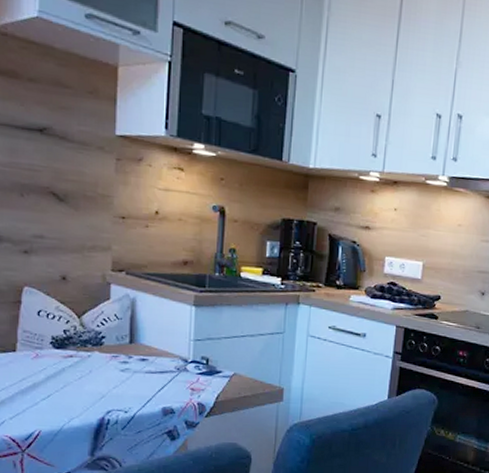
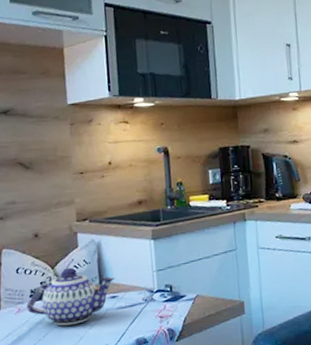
teapot: none [46,319,147,382] -> present [26,267,115,326]

